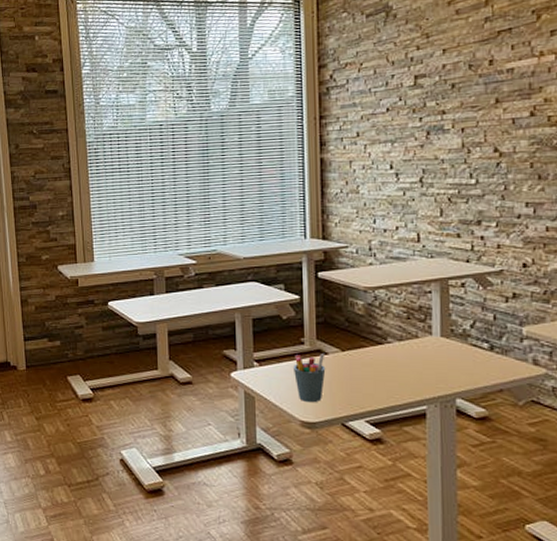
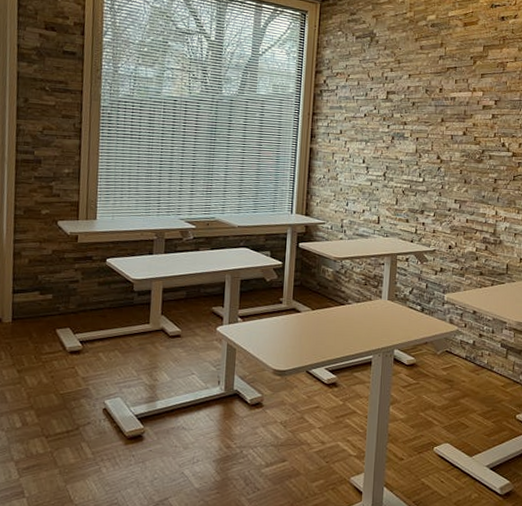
pen holder: present [292,354,326,403] -> none [271,312,299,354]

